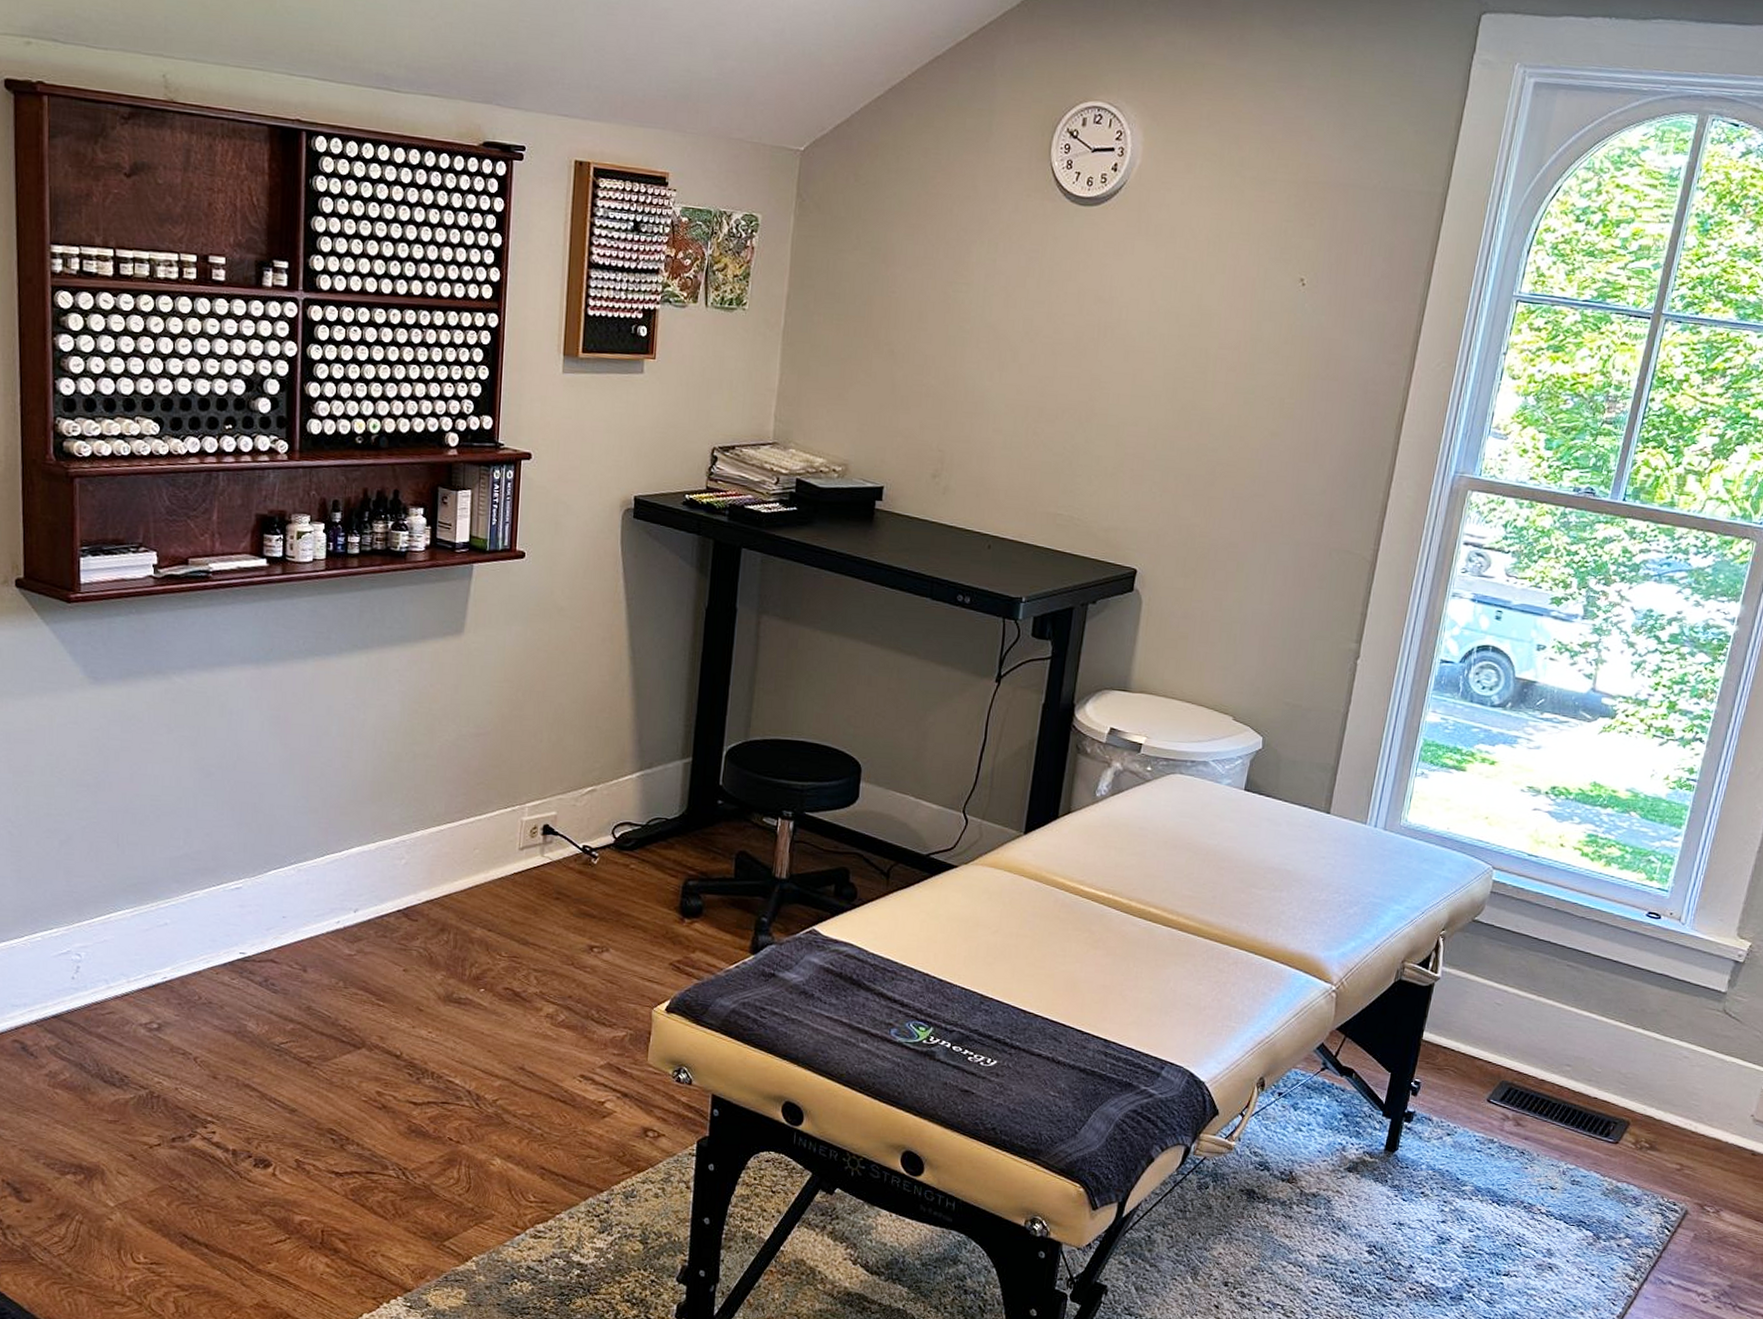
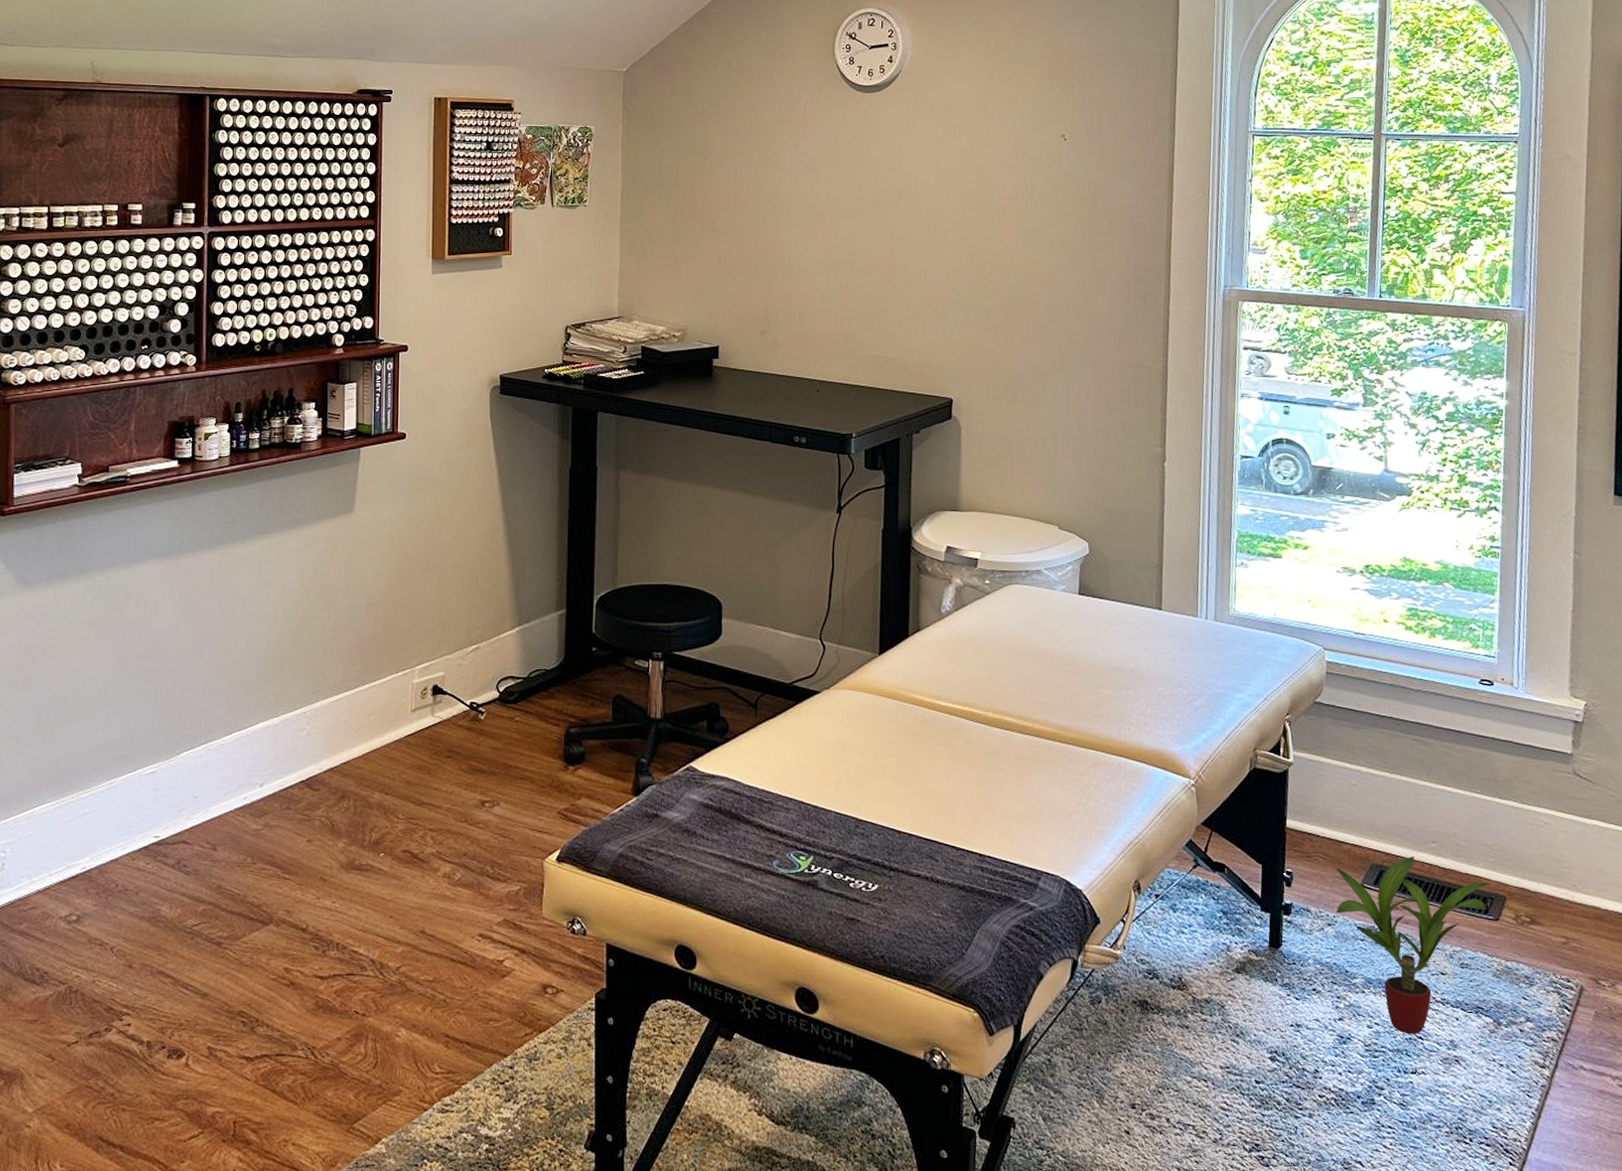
potted plant: none [1457,1077,1618,1241] -> present [1334,856,1491,1034]

